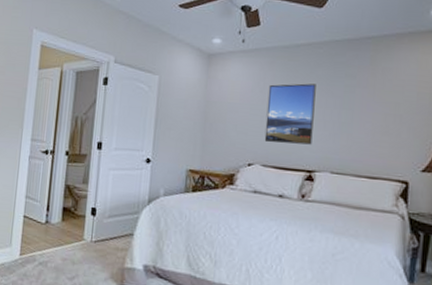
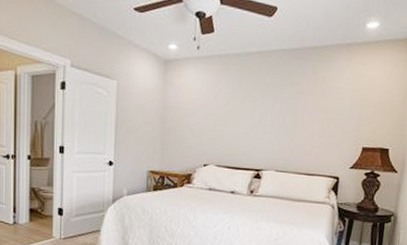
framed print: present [264,83,316,145] -> none [218,90,265,147]

